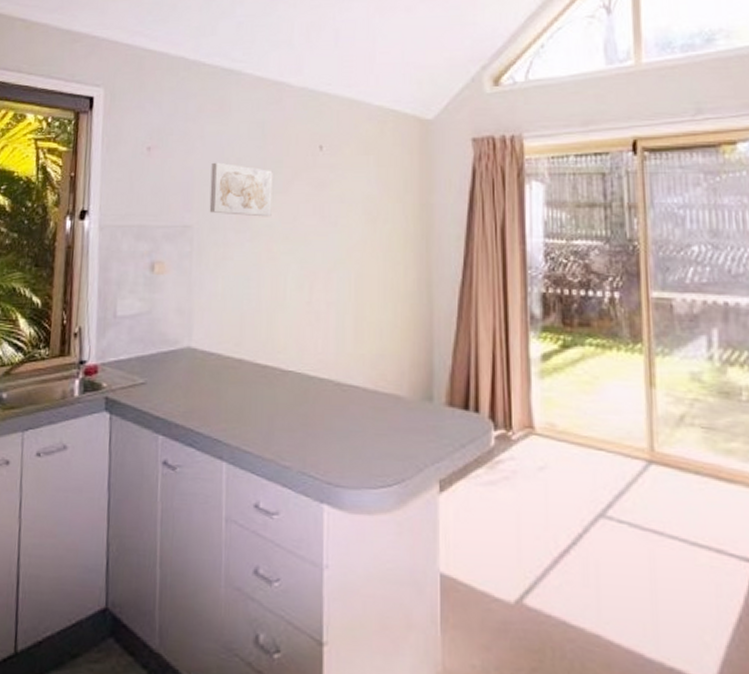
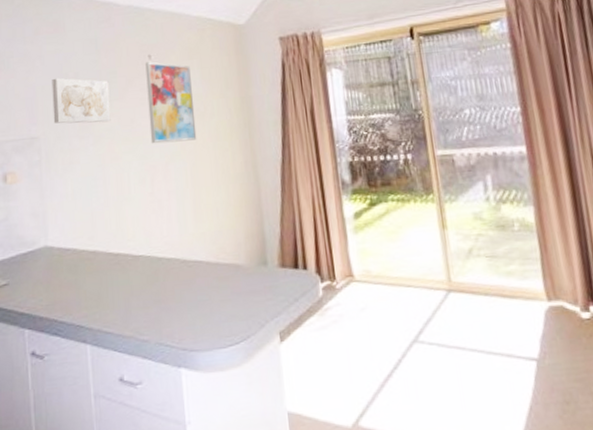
wall art: none [313,153,367,248] -> present [145,61,197,144]

